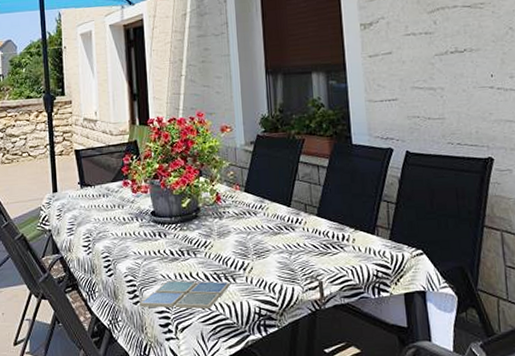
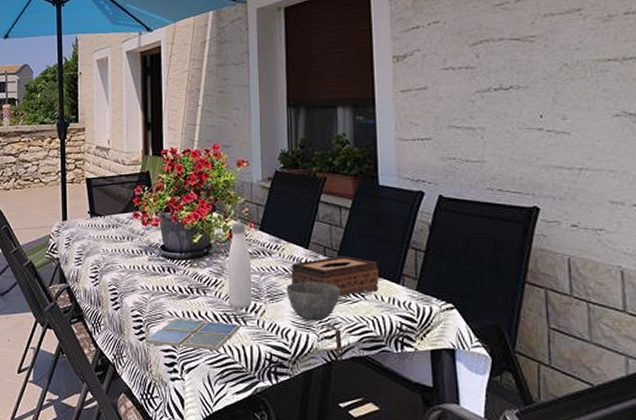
water bottle: none [216,185,241,268] -> present [227,222,253,309]
bowl: none [271,237,321,275] -> present [286,282,340,322]
tissue box: none [275,212,356,250] -> present [291,256,379,297]

